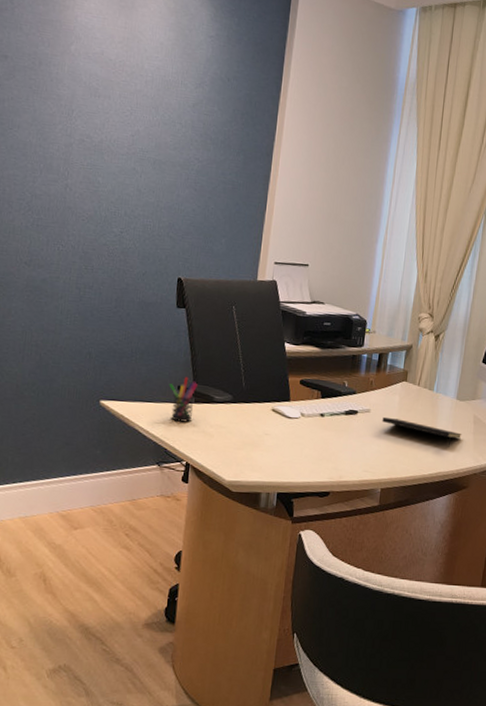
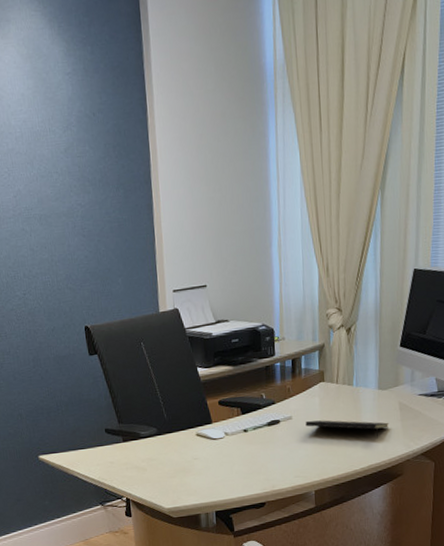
pen holder: present [169,376,197,422] -> none [96,419,125,462]

